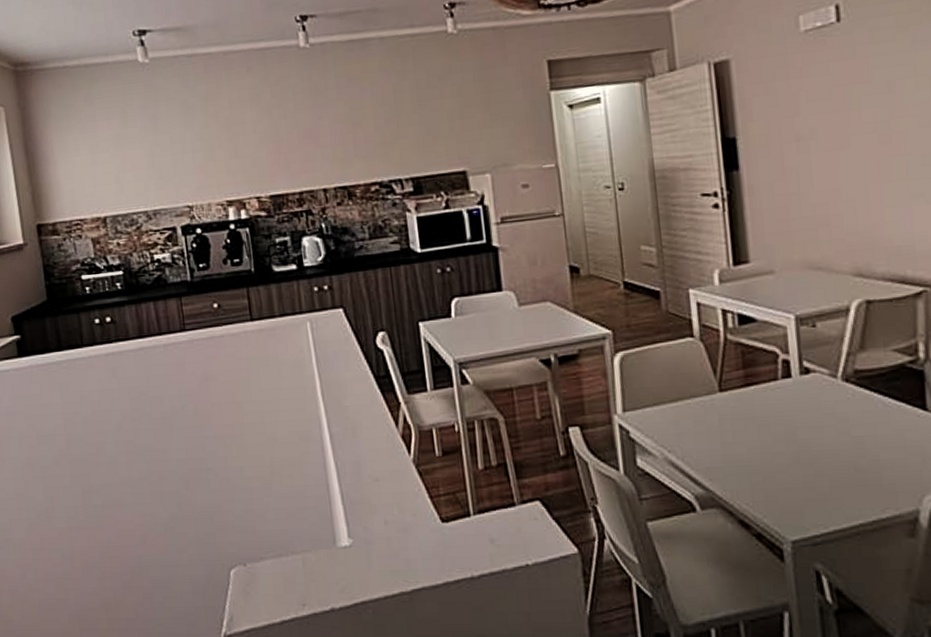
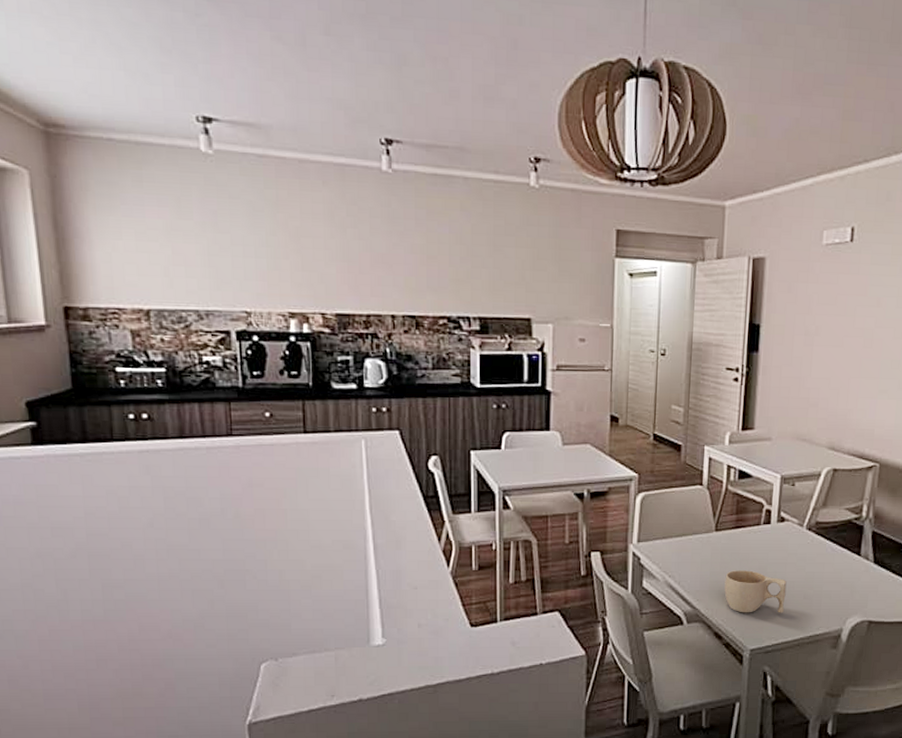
cup: none [742,438,829,494] -> present [724,570,787,613]

